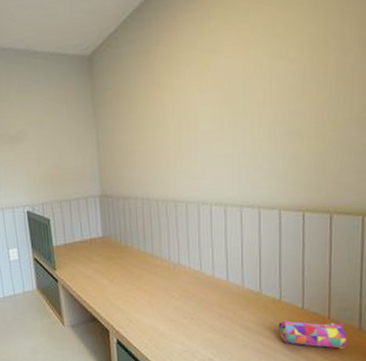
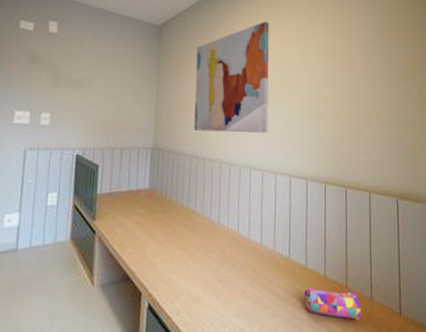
wall art: none [135,20,230,171] -> present [194,21,269,133]

